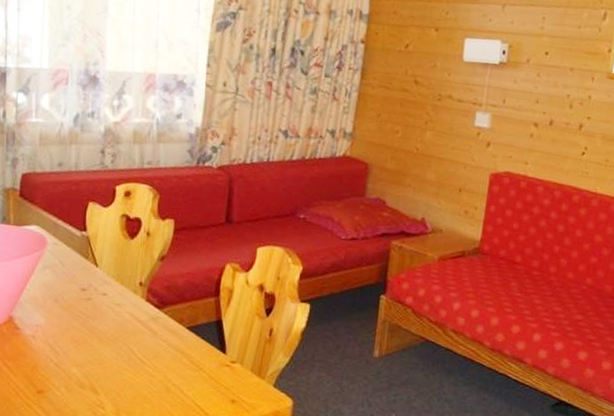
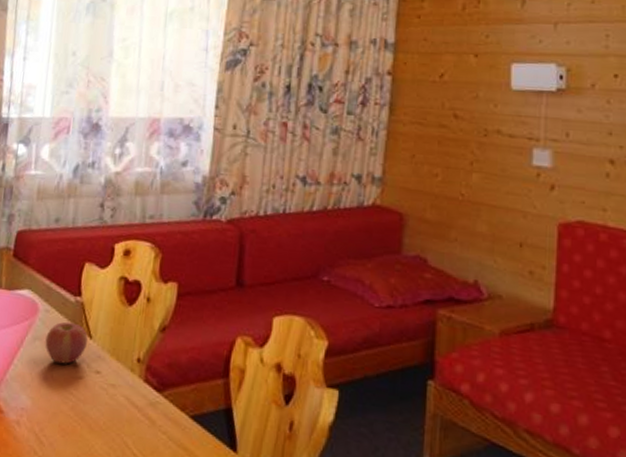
apple: none [55,252,94,288] -> present [45,321,88,364]

